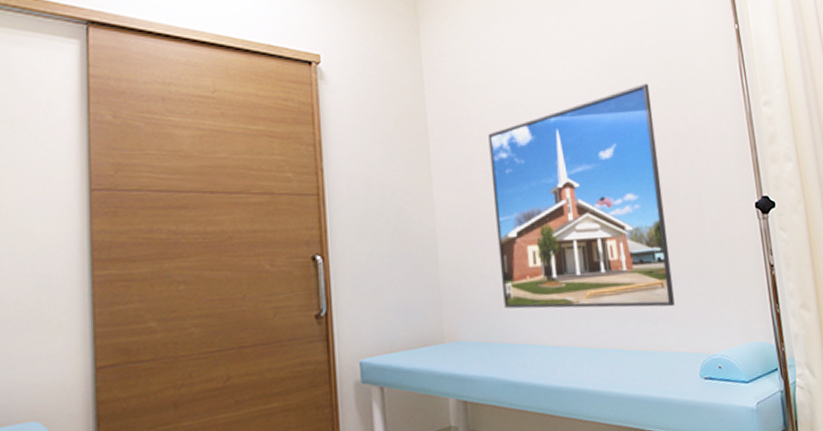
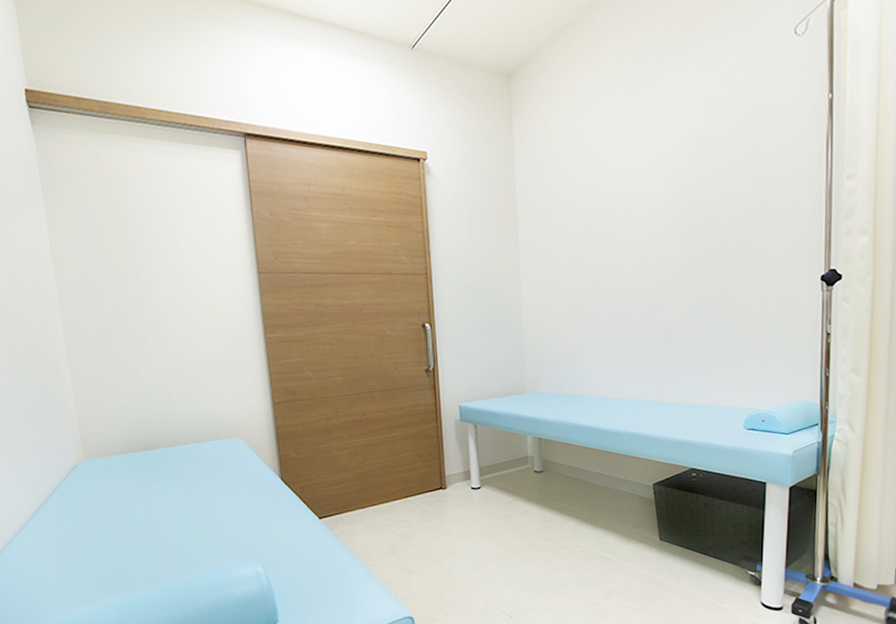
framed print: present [488,83,674,309] -> none [570,162,729,369]

